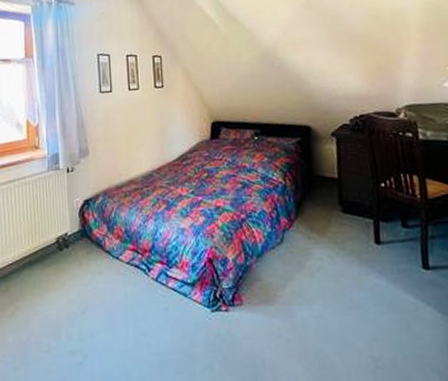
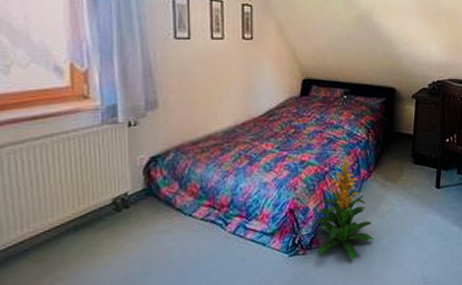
indoor plant: none [236,203,303,325] -> present [315,156,373,261]

